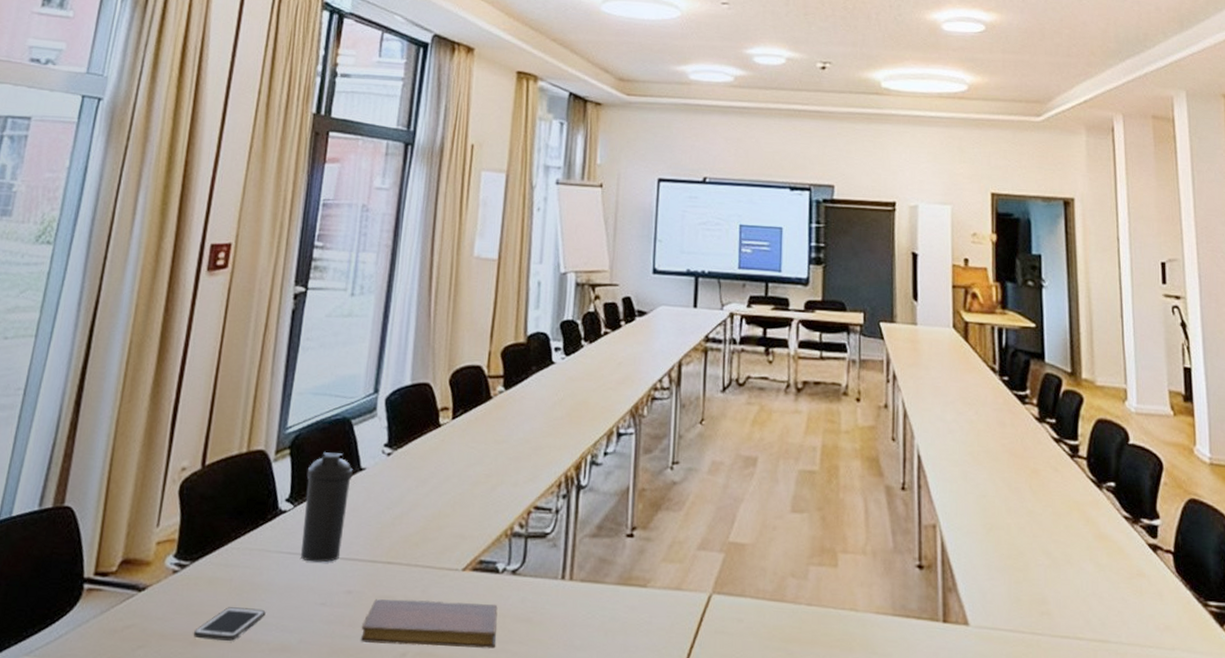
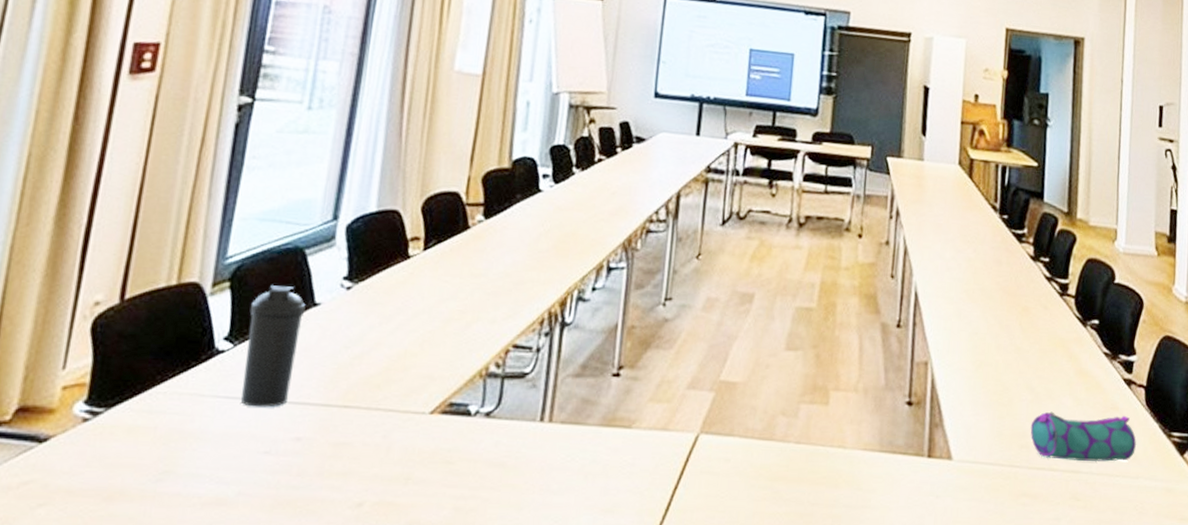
cell phone: present [193,607,266,641] -> none [107,458,198,495]
notebook: present [360,599,498,649] -> none [309,445,469,496]
pencil case: none [1050,577,1170,632] -> present [1030,411,1137,462]

